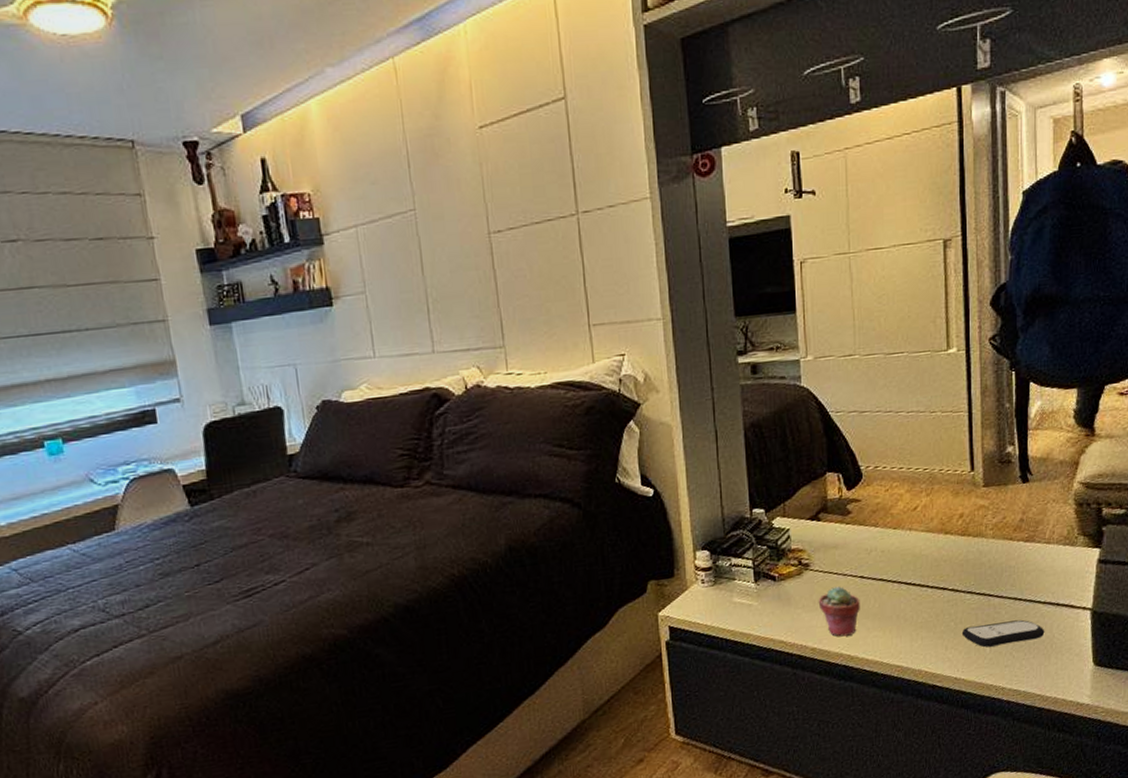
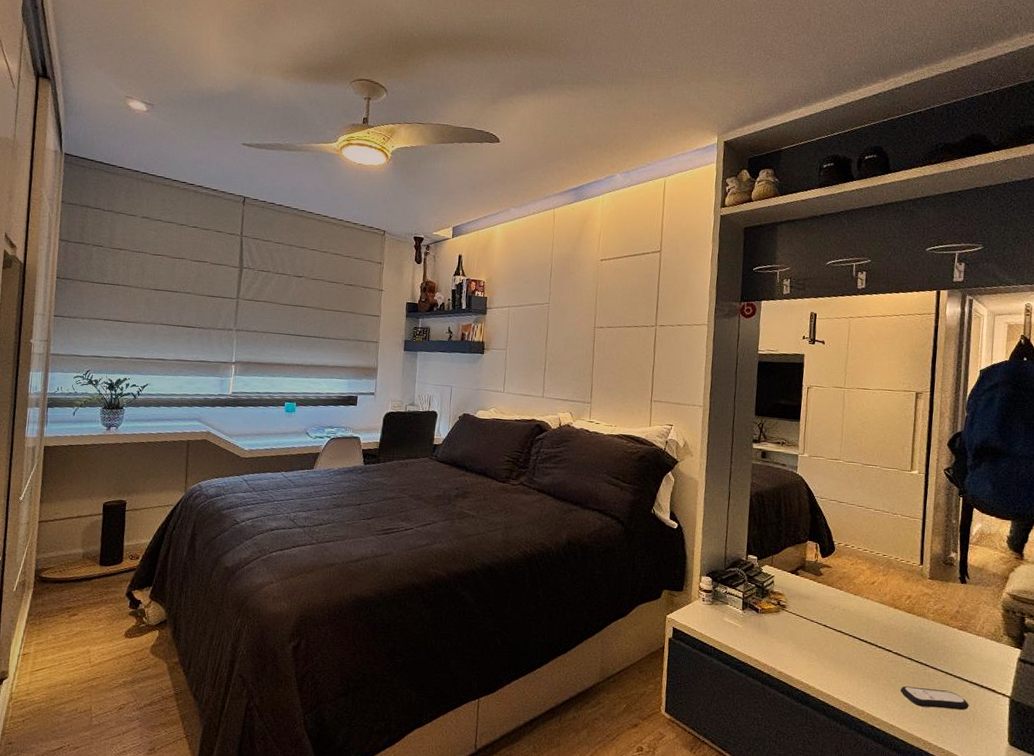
potted succulent: present [818,586,860,637] -> none [788,628,822,669]

